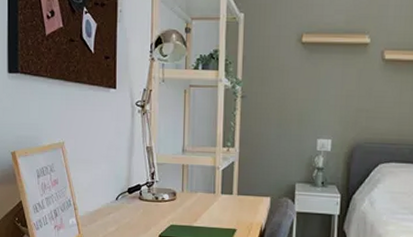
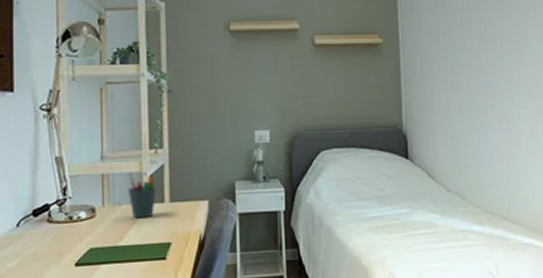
pen holder: none [204,166,227,206] -> present [128,173,157,219]

